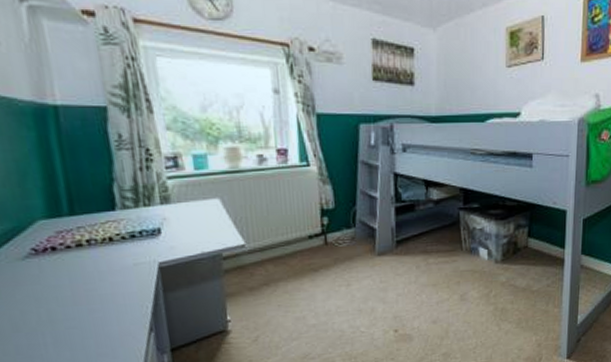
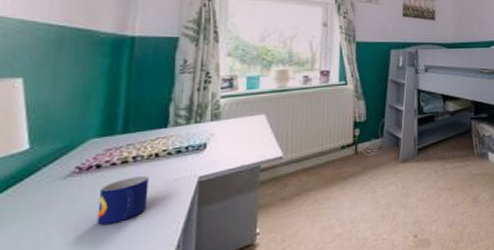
mug: none [61,260,112,306] -> present [97,176,149,225]

